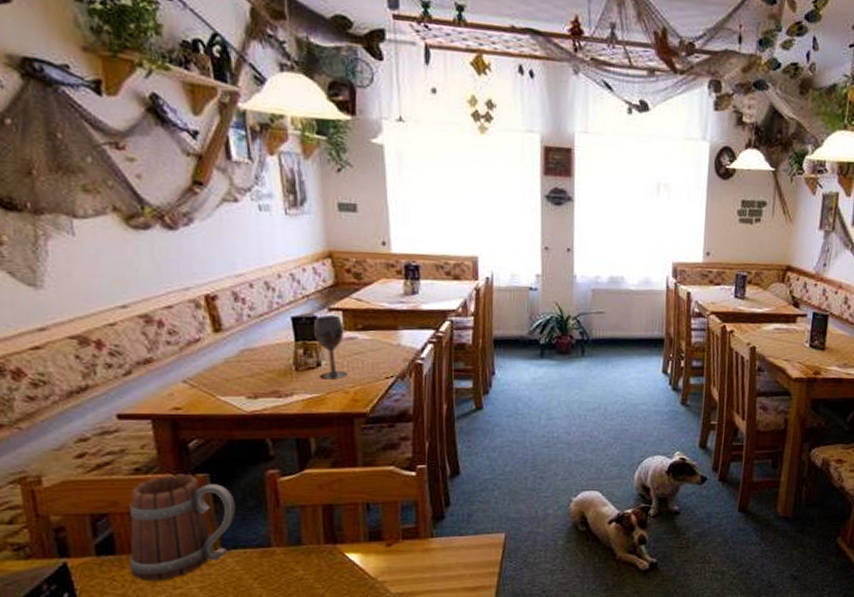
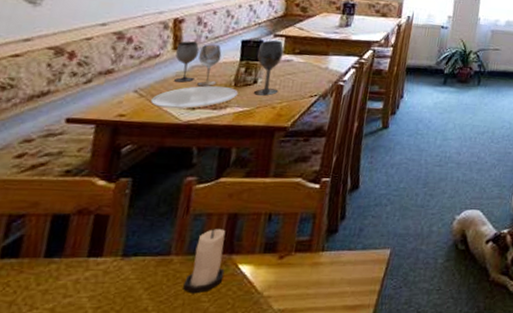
beer mug: present [129,473,236,581] -> none [27,176,149,288]
plate: none [205,370,302,399] -> present [151,85,238,109]
wineglass: none [218,321,275,373] -> present [174,41,222,87]
candle: none [293,520,333,582] -> present [183,229,226,294]

